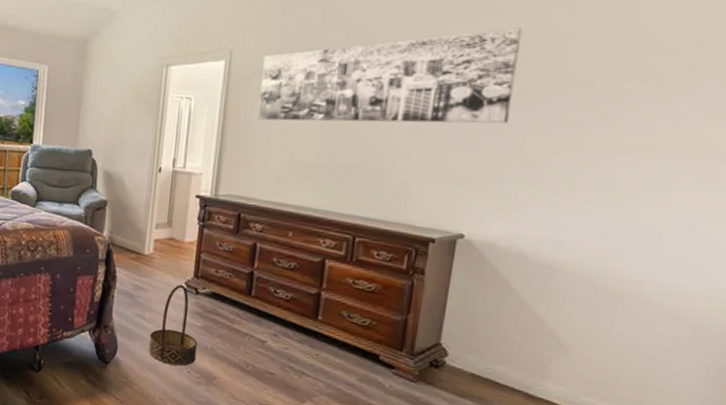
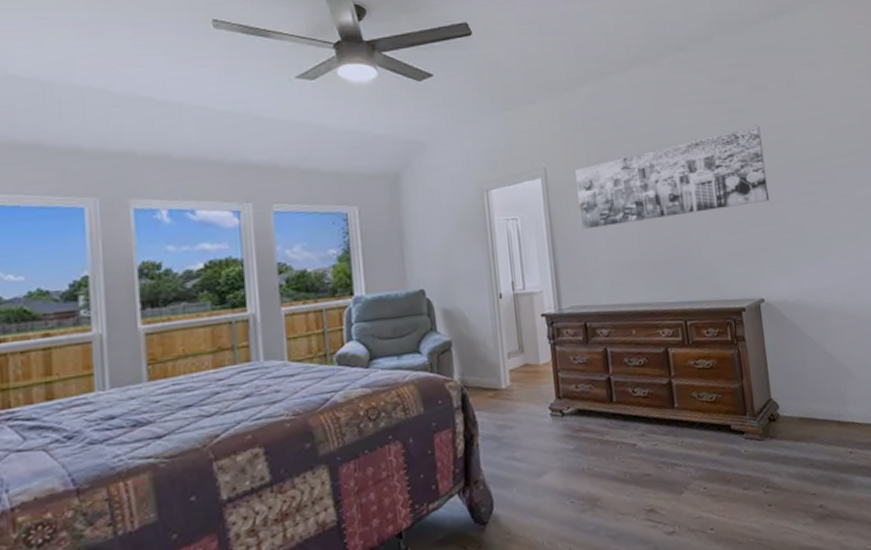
basket: present [148,284,198,366] -> none [524,410,577,502]

